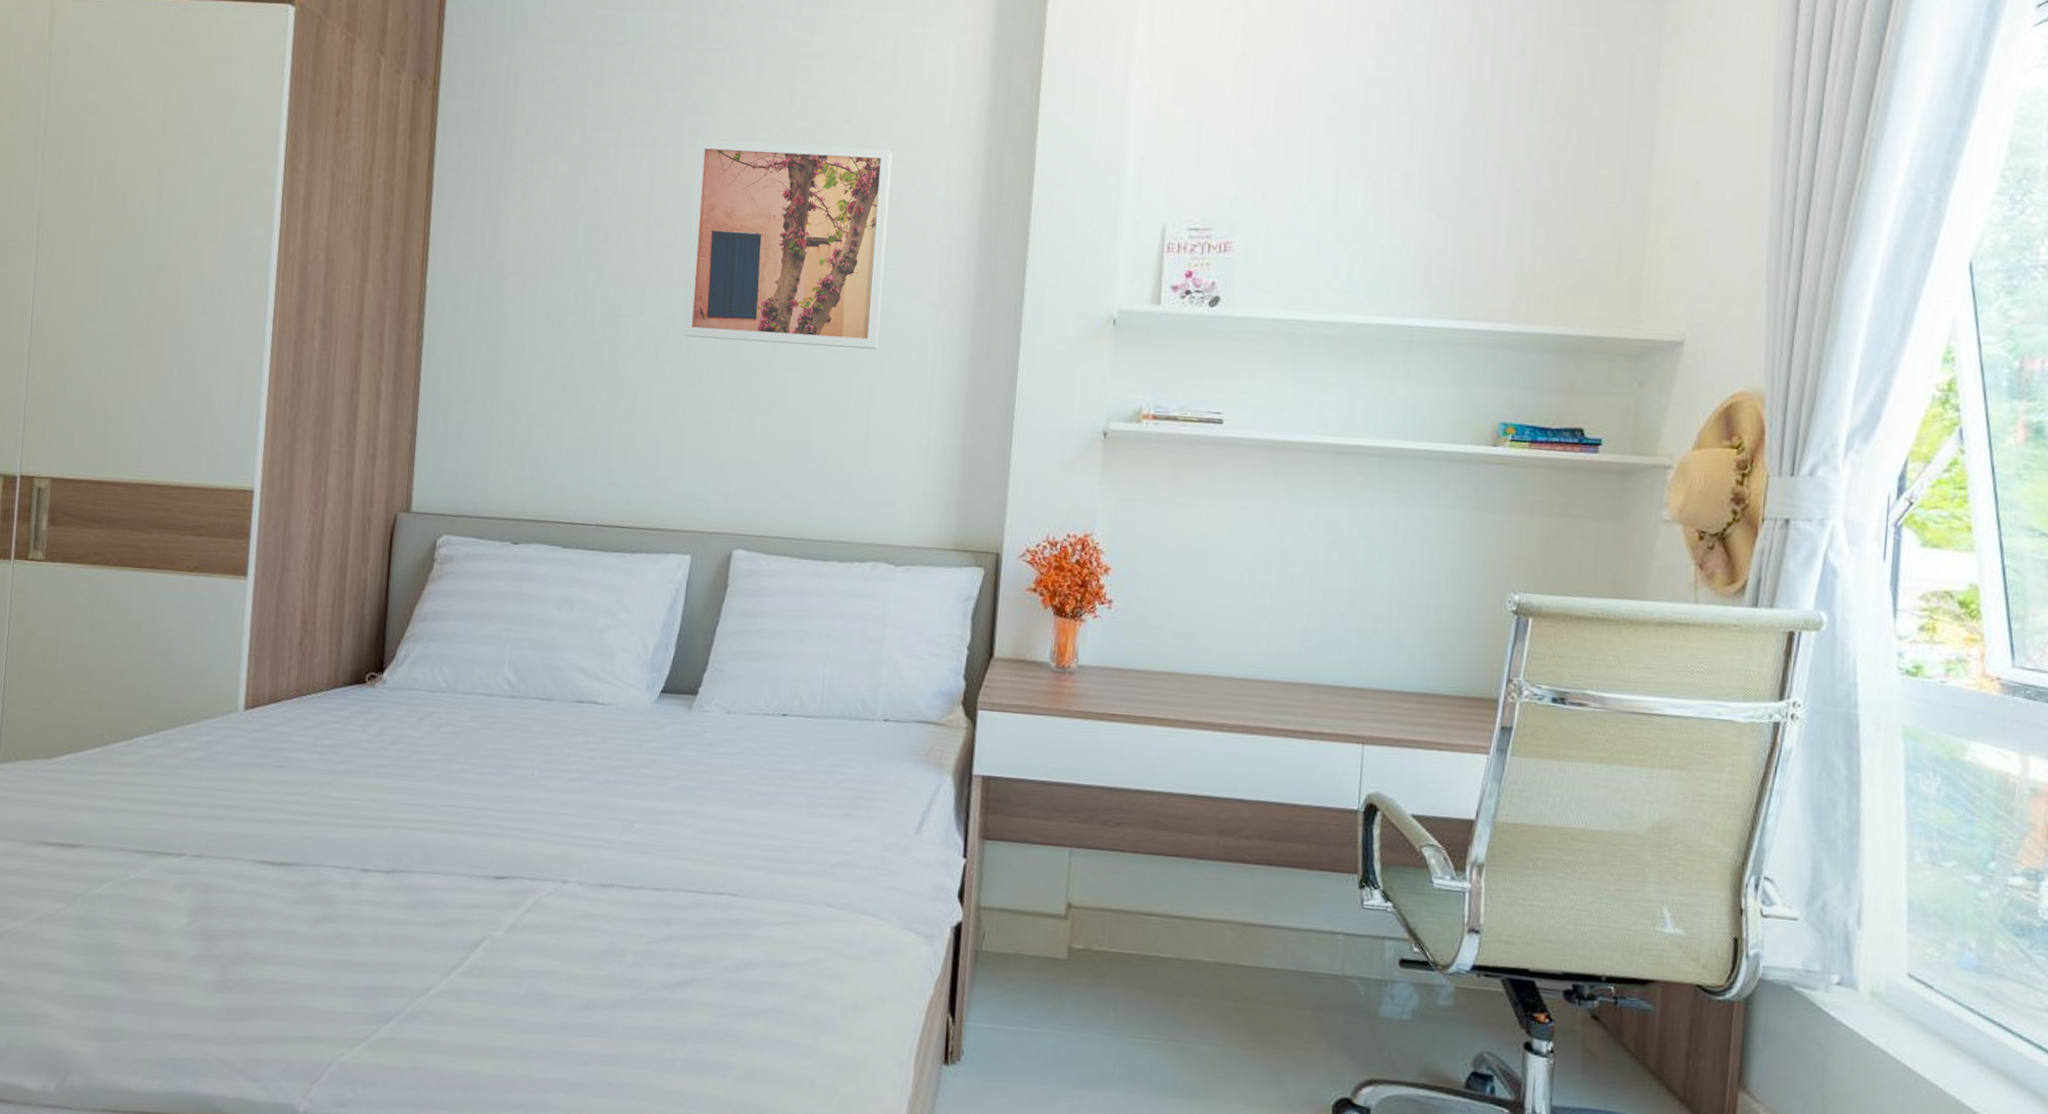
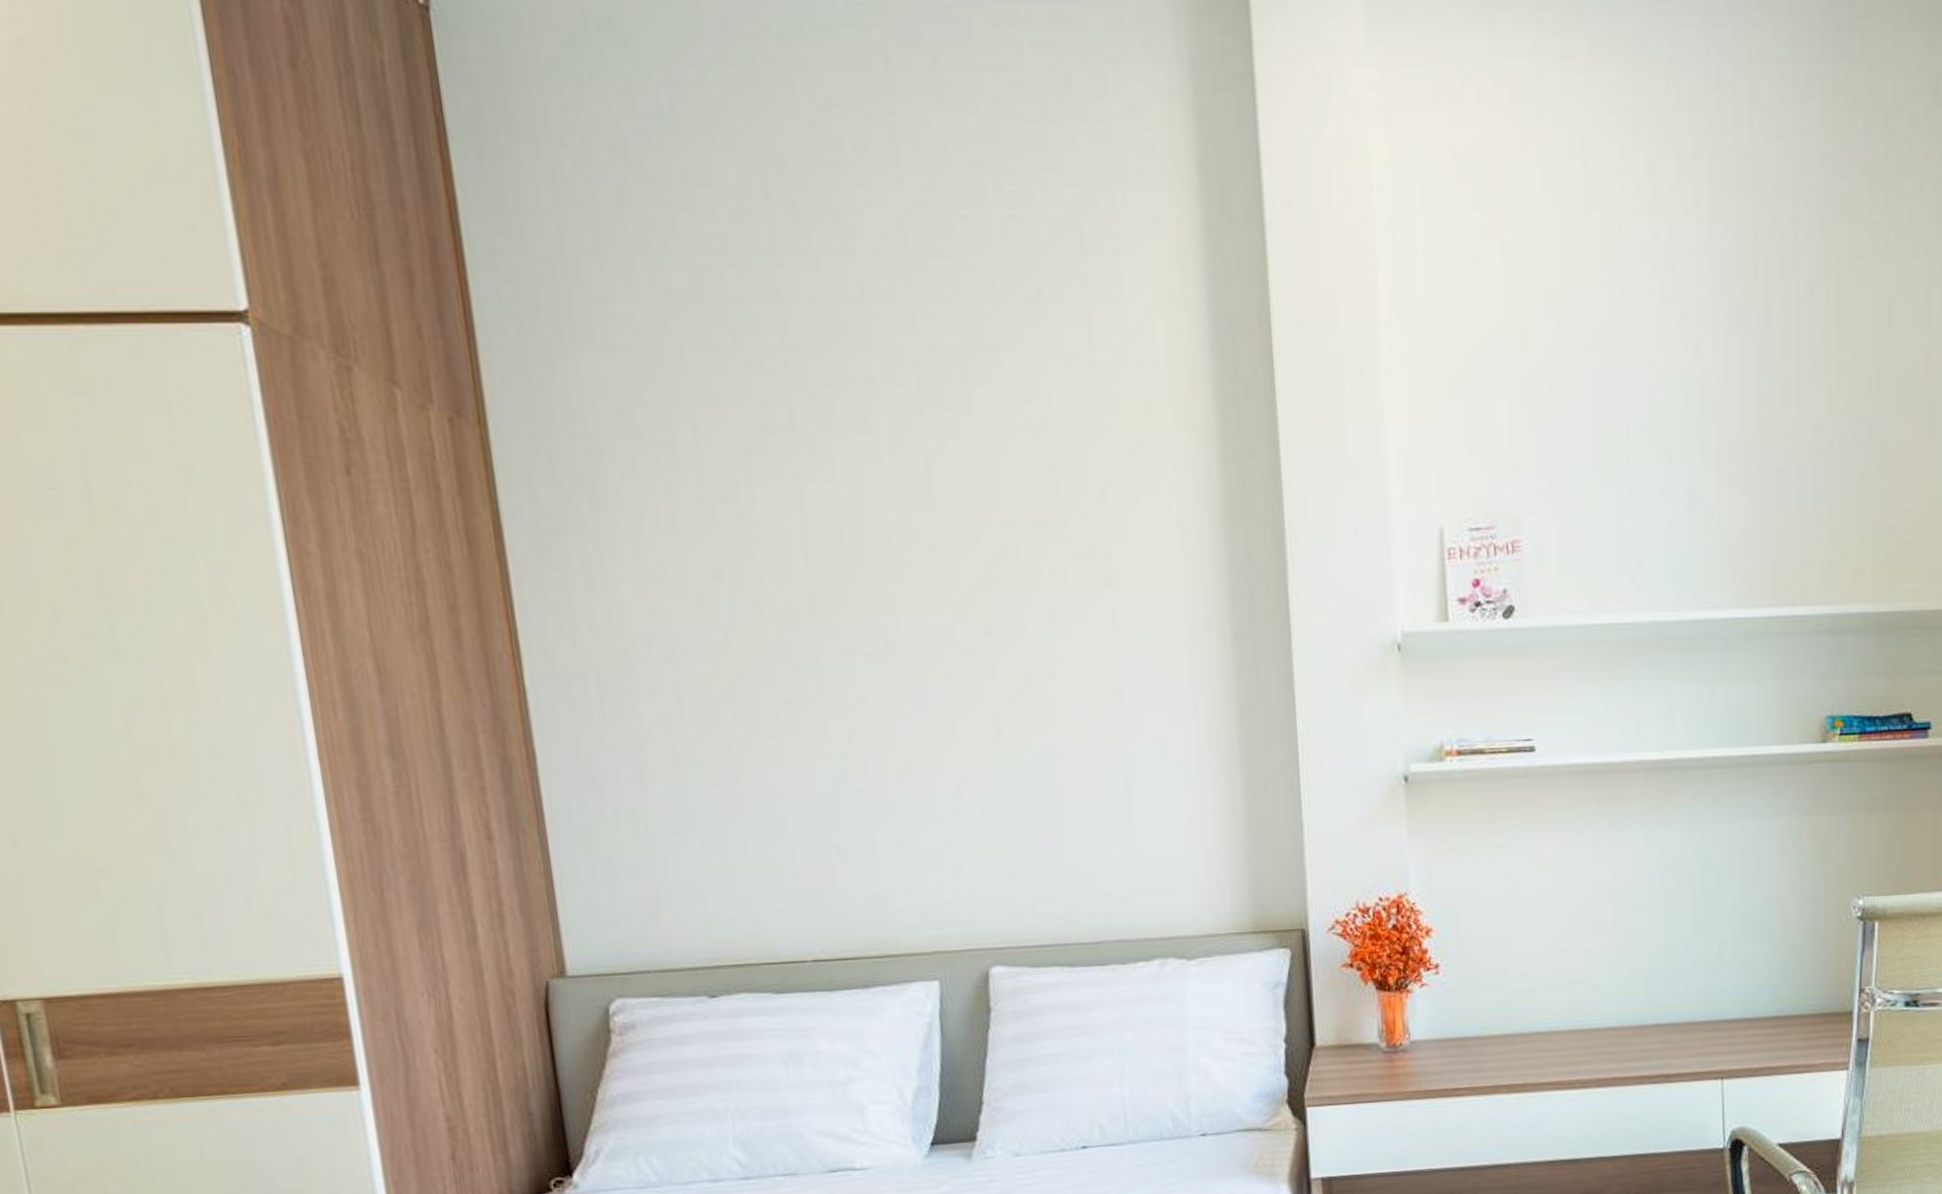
wall art: present [682,139,892,349] -> none [853,462,1127,719]

